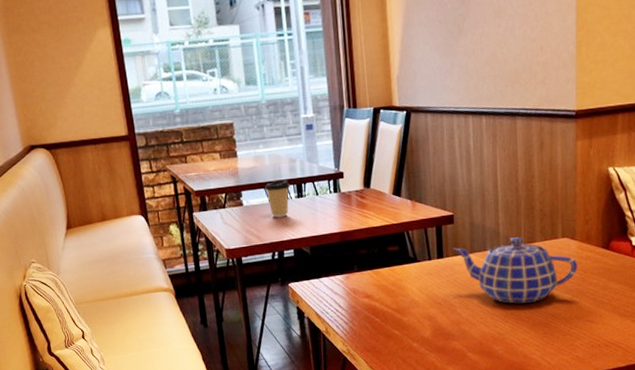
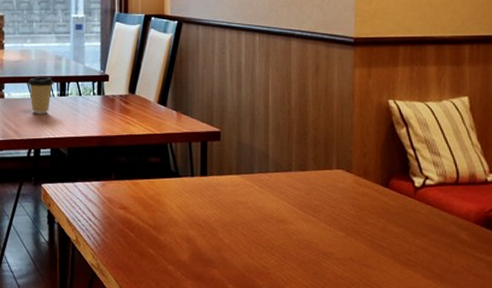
teapot: present [453,237,578,304] -> none [218,163,354,236]

